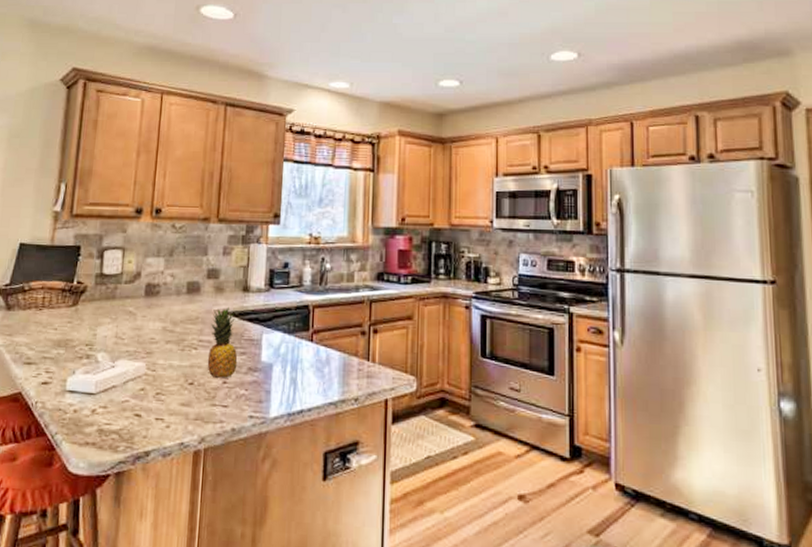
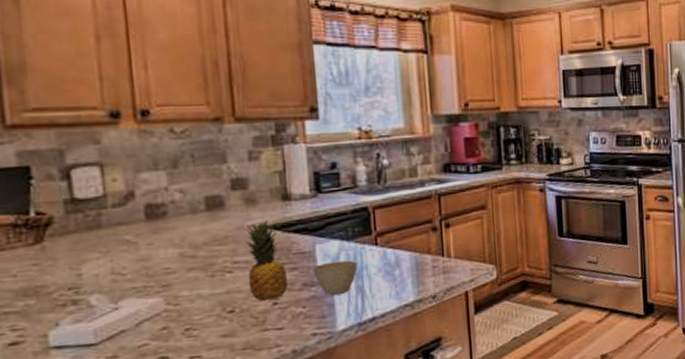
cup: none [258,351,294,383] -> present [313,260,358,295]

